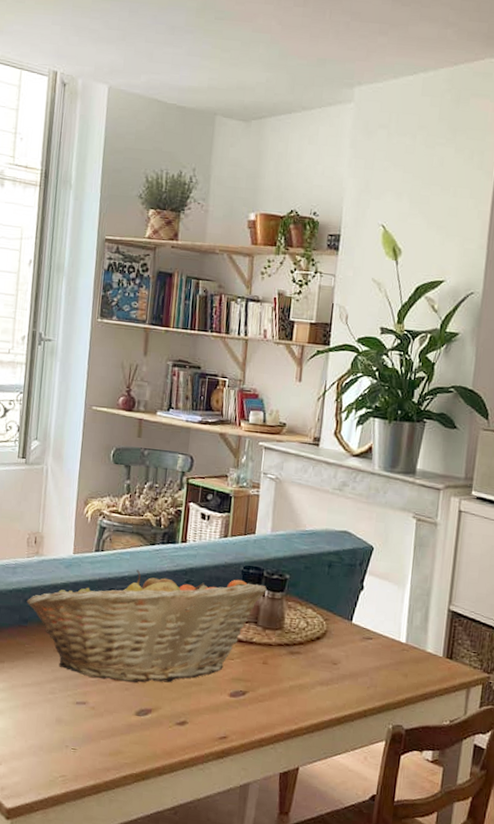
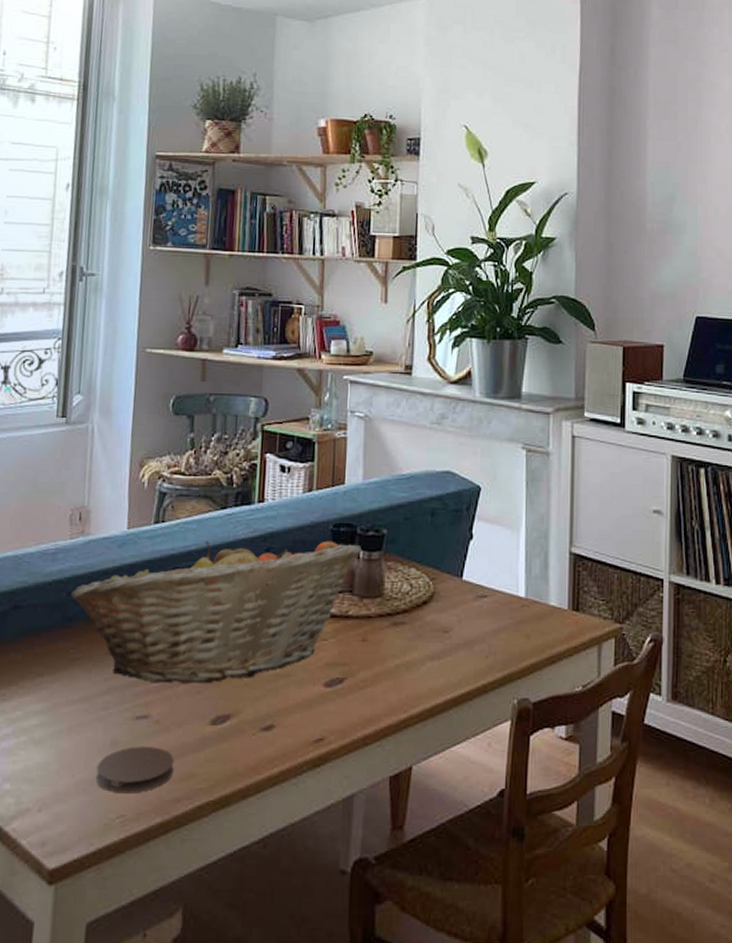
coaster: none [44,724,106,760] -> present [96,747,174,794]

